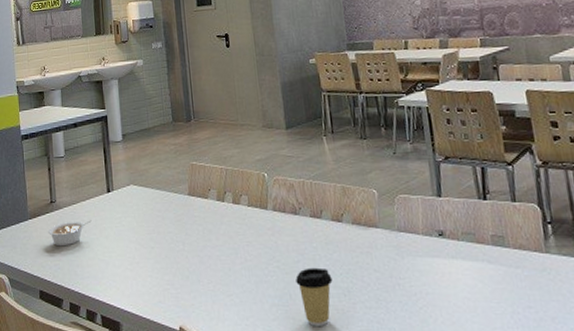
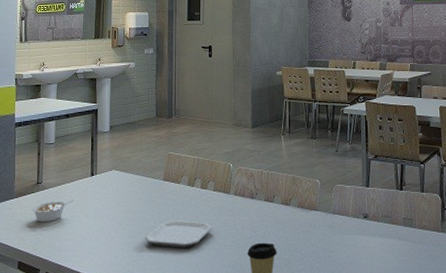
plate: none [174,242,252,275] -> present [145,221,213,248]

